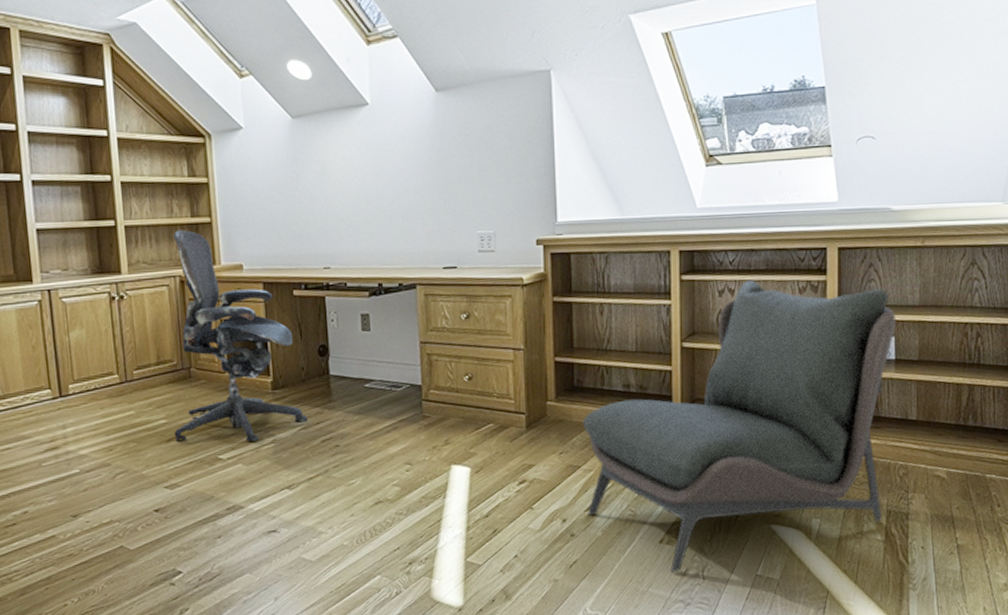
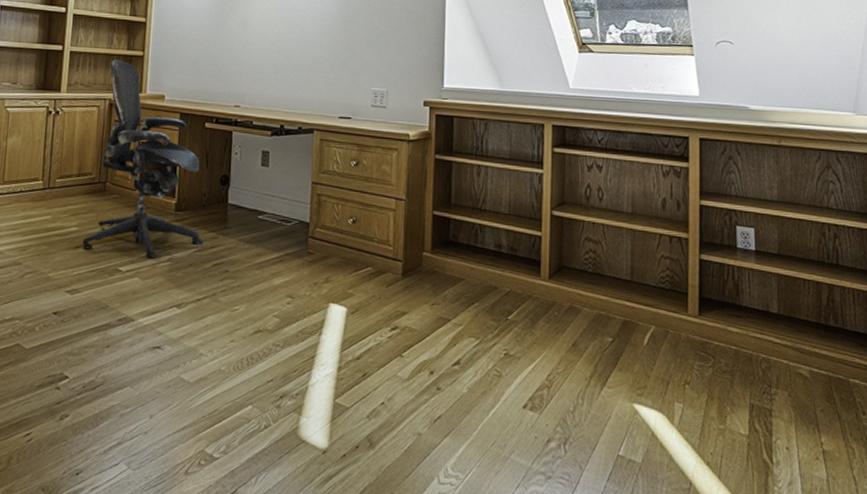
armless chair: present [582,279,896,573] -> none [455,158,756,442]

